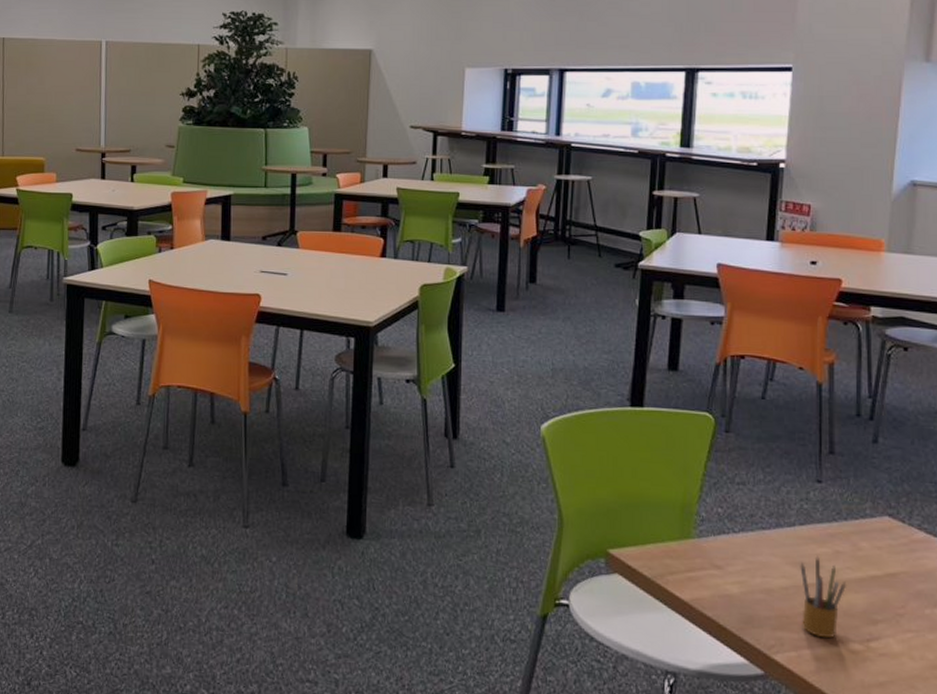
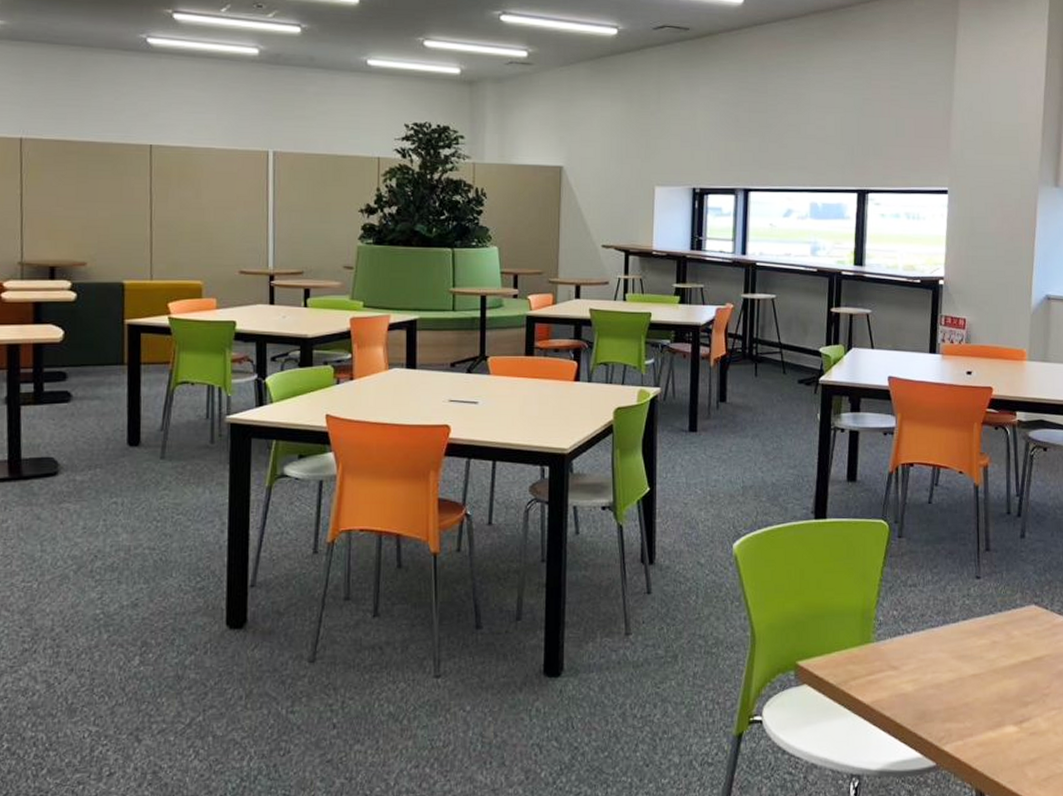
pencil box: present [800,555,847,639] -> none [964,647,1003,725]

